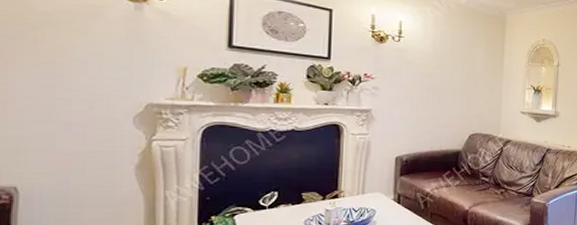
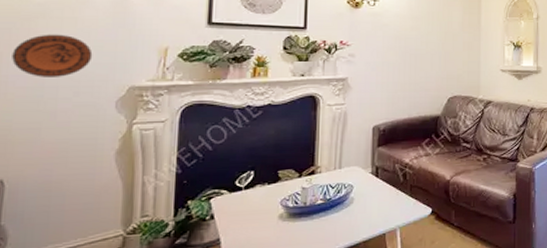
decorative plate: none [18,44,107,90] -> present [12,34,93,77]

